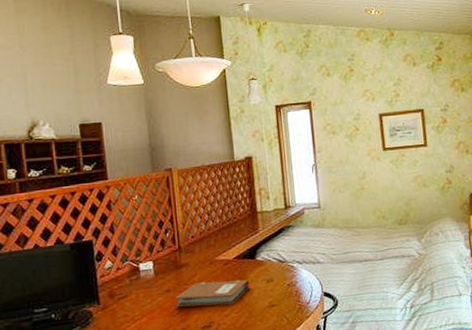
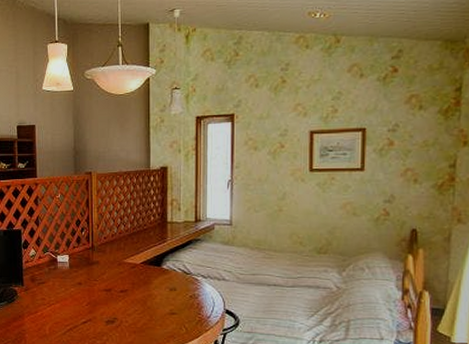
notebook: present [175,280,250,307] -> none [85,280,154,306]

